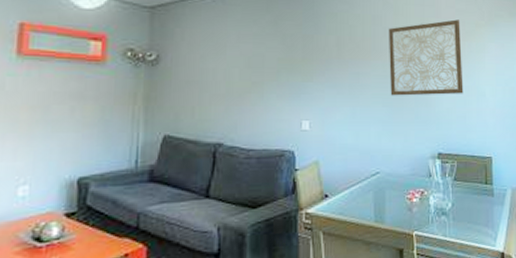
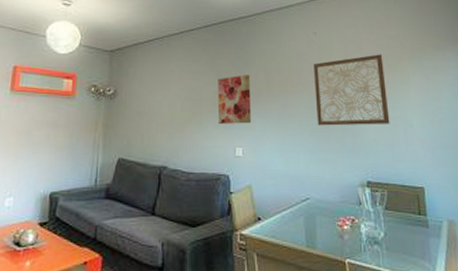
wall art: none [281,39,321,95] -> present [217,75,252,124]

